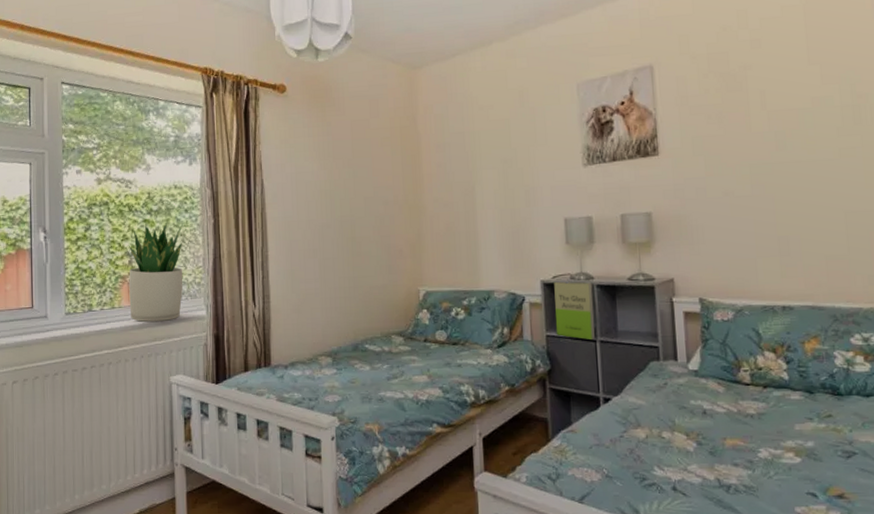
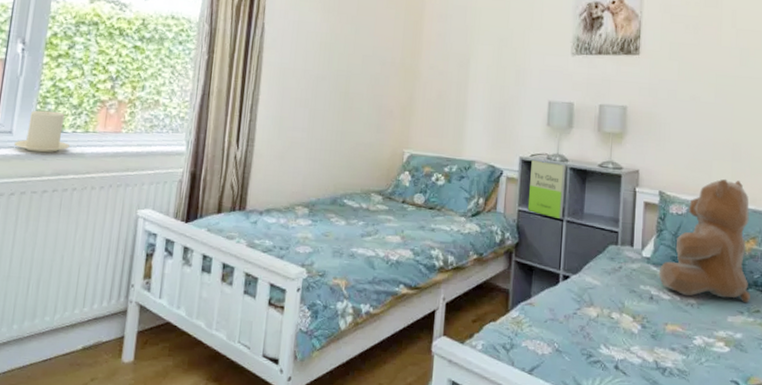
candle: none [51,292,100,333] -> present [14,110,69,153]
planter: present [128,220,184,322] -> none [104,50,176,152]
teddy bear: none [709,276,819,409] -> present [658,178,750,304]

